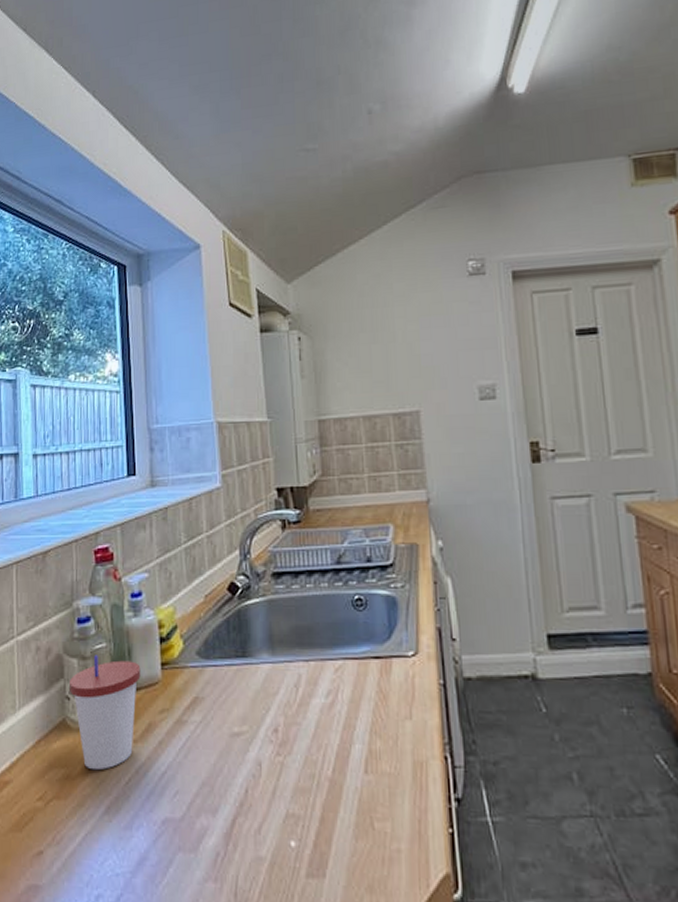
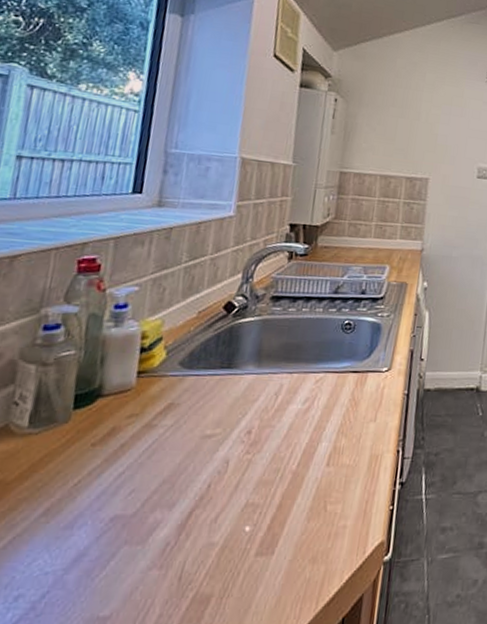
cup: present [70,655,141,770] -> none [19,362,113,473]

